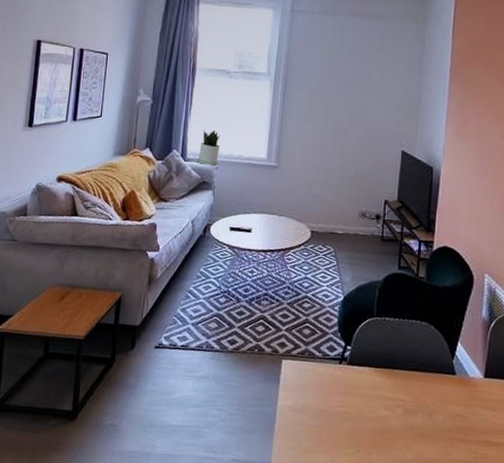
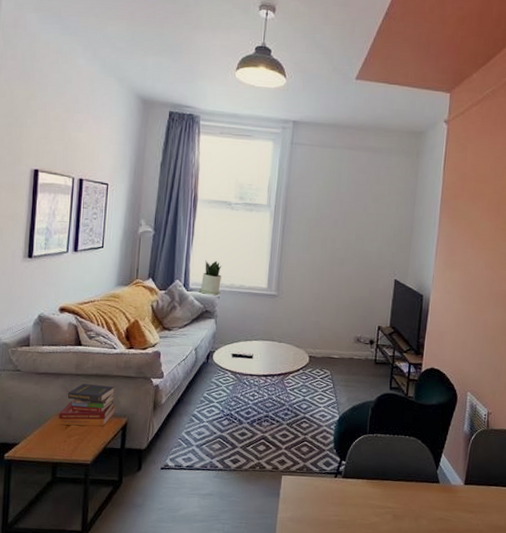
books: none [52,255,111,301] -> present [58,384,116,427]

